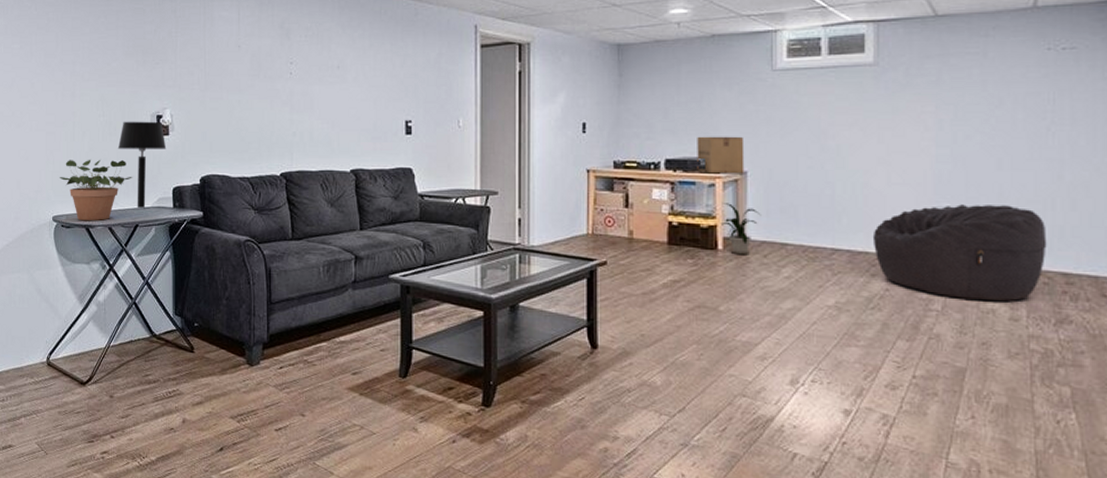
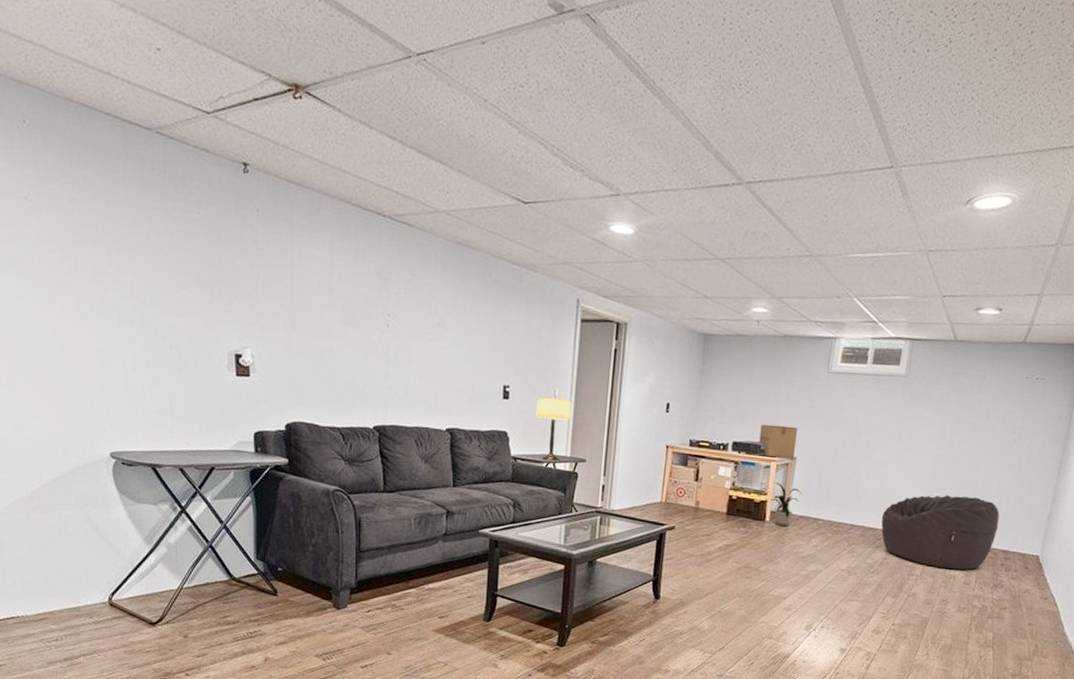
potted plant: present [60,159,133,221] -> none [118,393,208,461]
table lamp: present [117,121,167,209] -> none [188,356,247,452]
table lamp: none [441,128,477,196] -> present [536,397,572,462]

